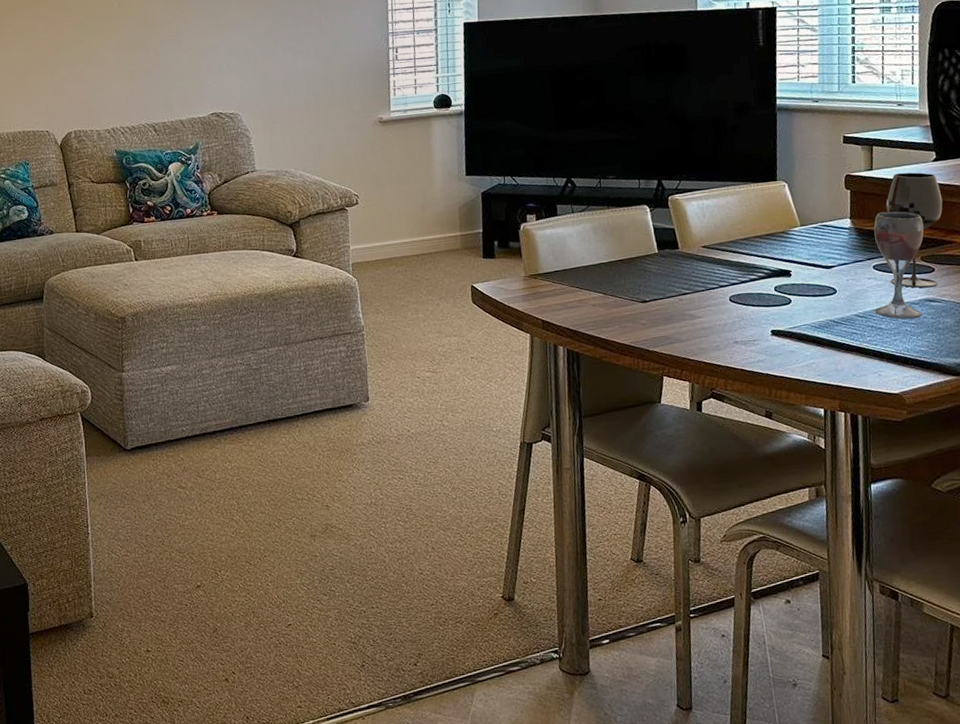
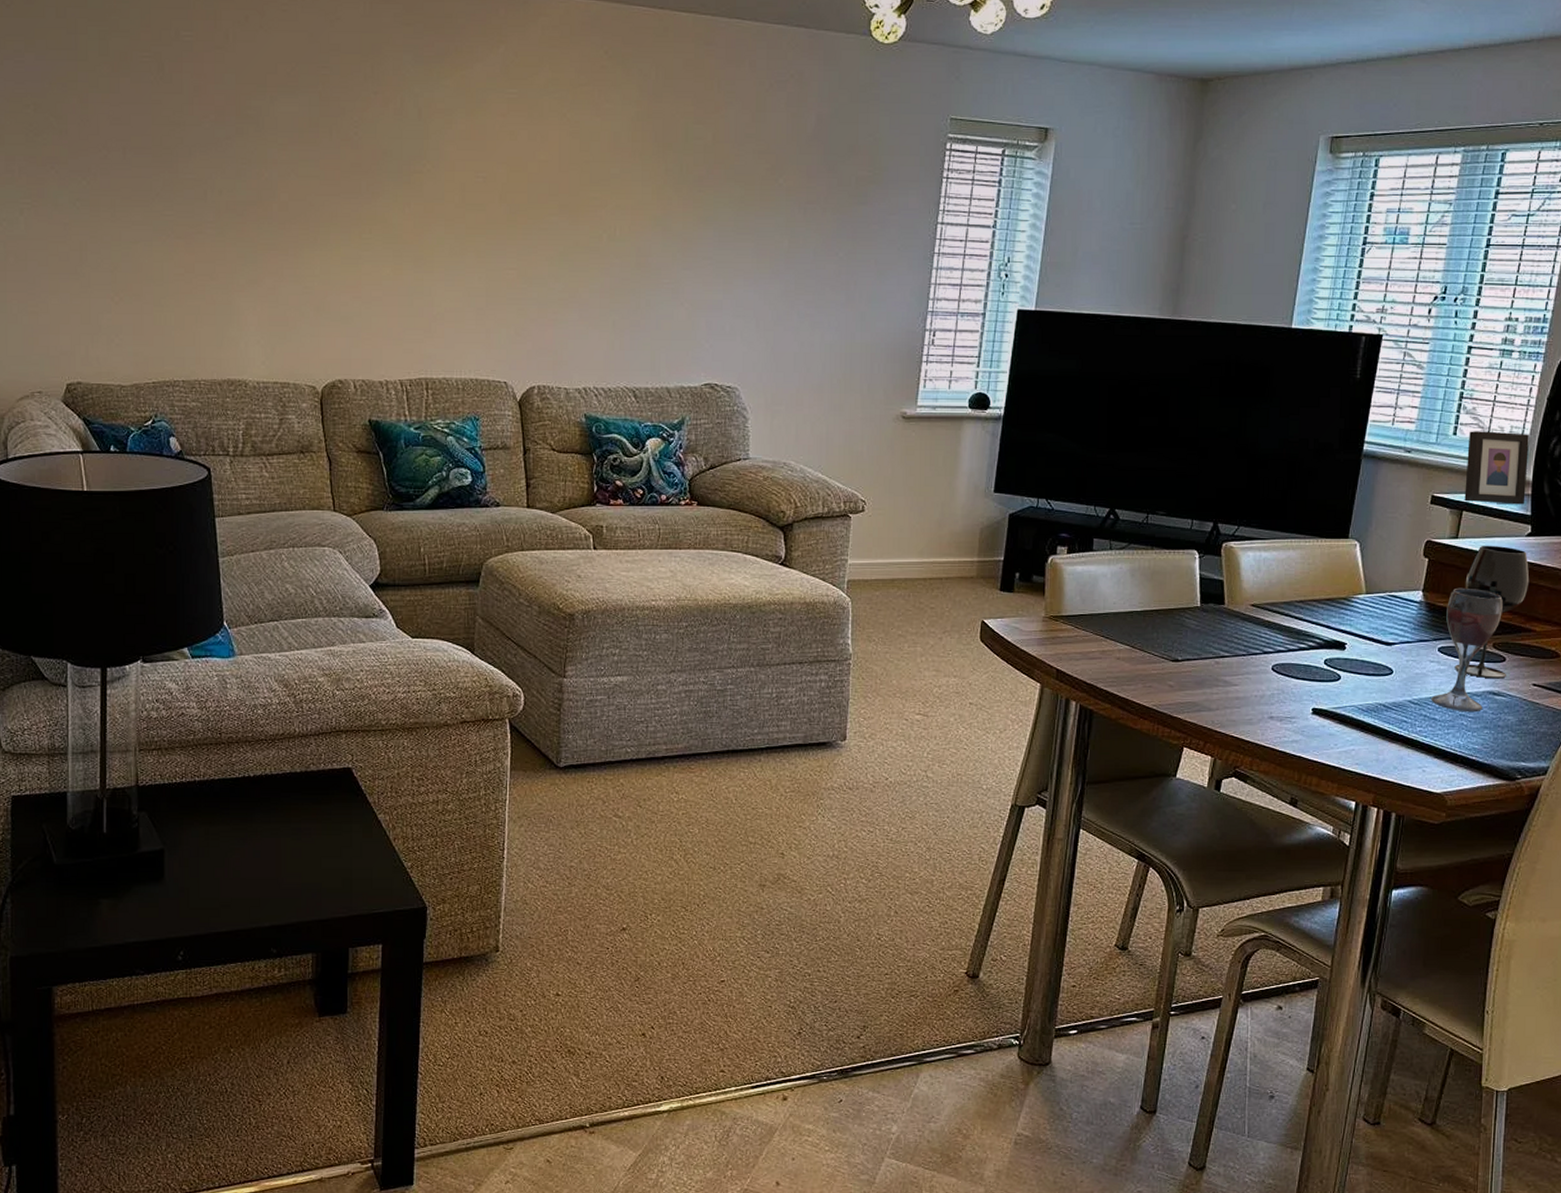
picture frame: none [866,75,926,138] -> present [1464,431,1529,505]

